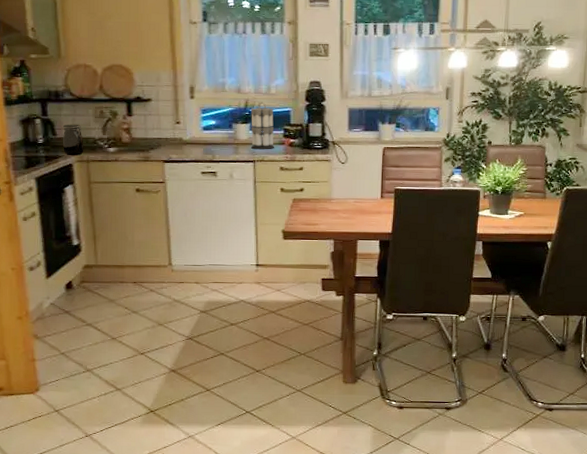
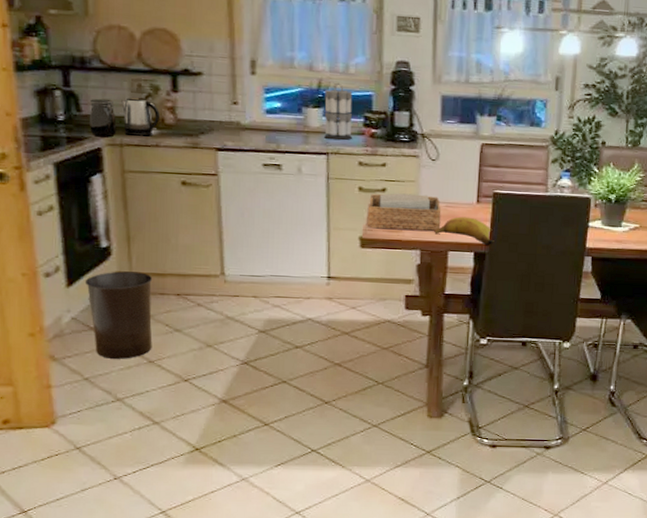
waste bin: none [60,264,115,337] -> present [84,271,153,359]
kettle: none [87,121,118,154] -> present [121,97,160,137]
napkin holder: none [288,192,351,224] -> present [367,193,442,231]
fruit: none [345,210,397,234] -> present [434,216,494,245]

